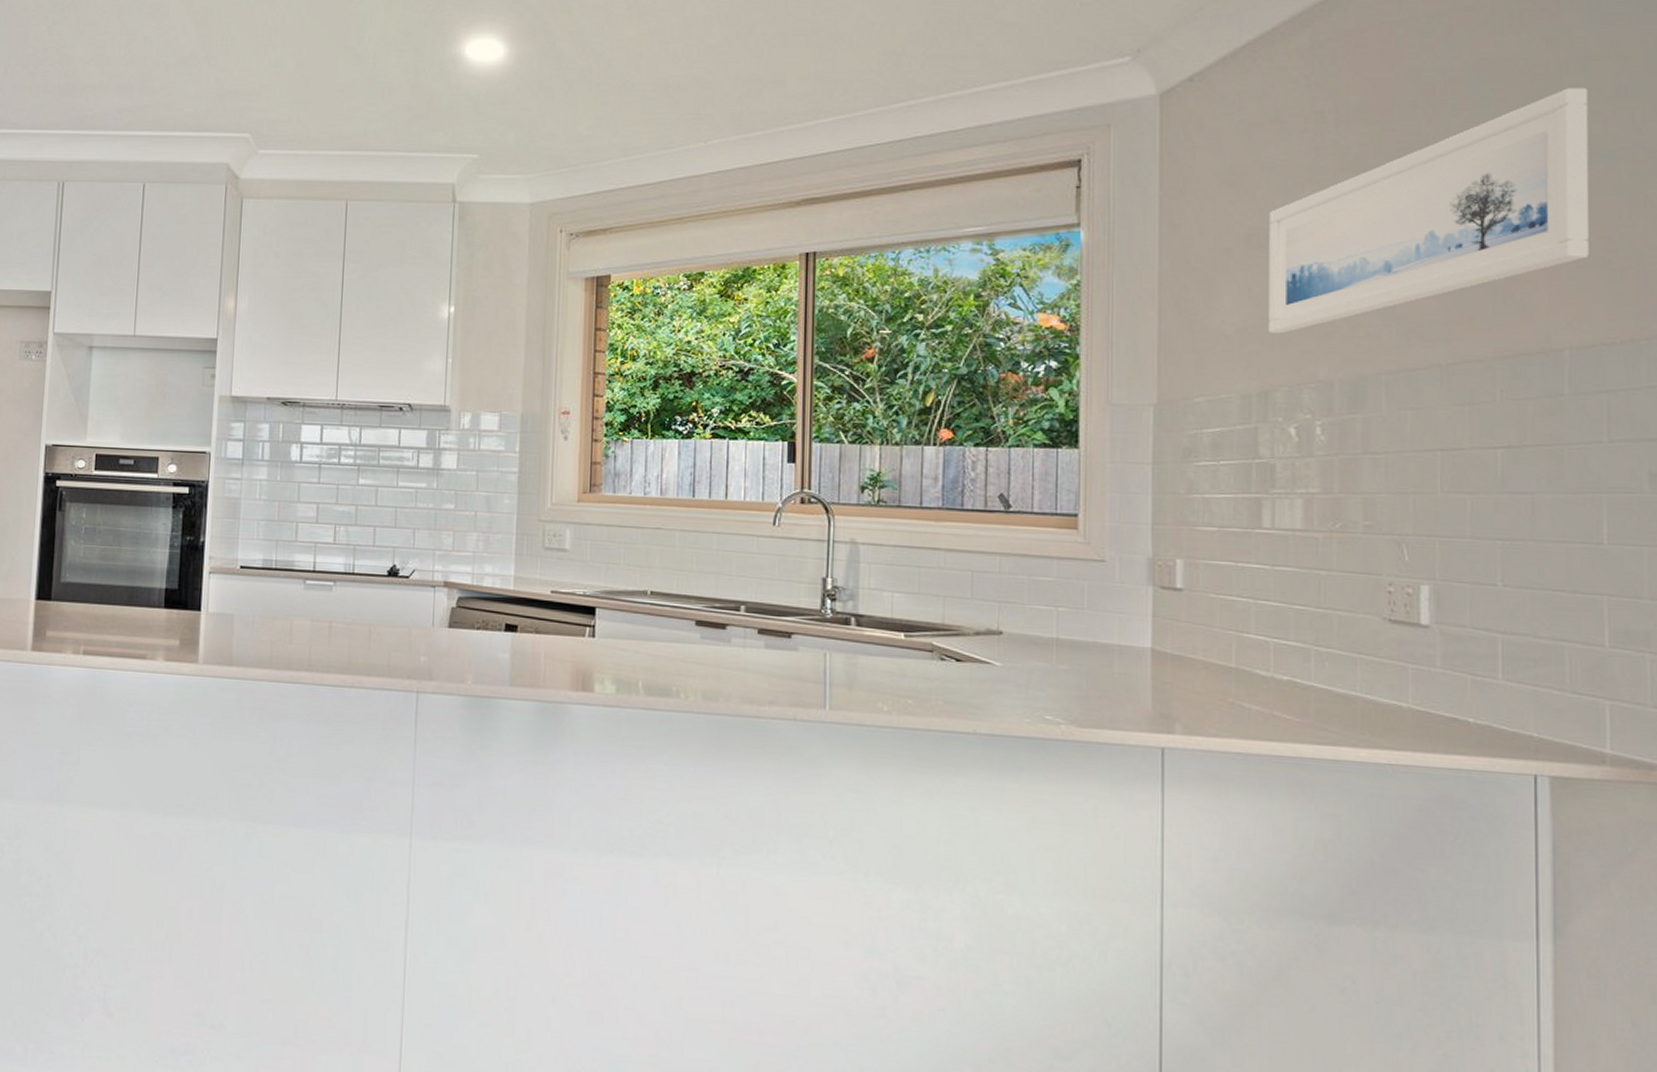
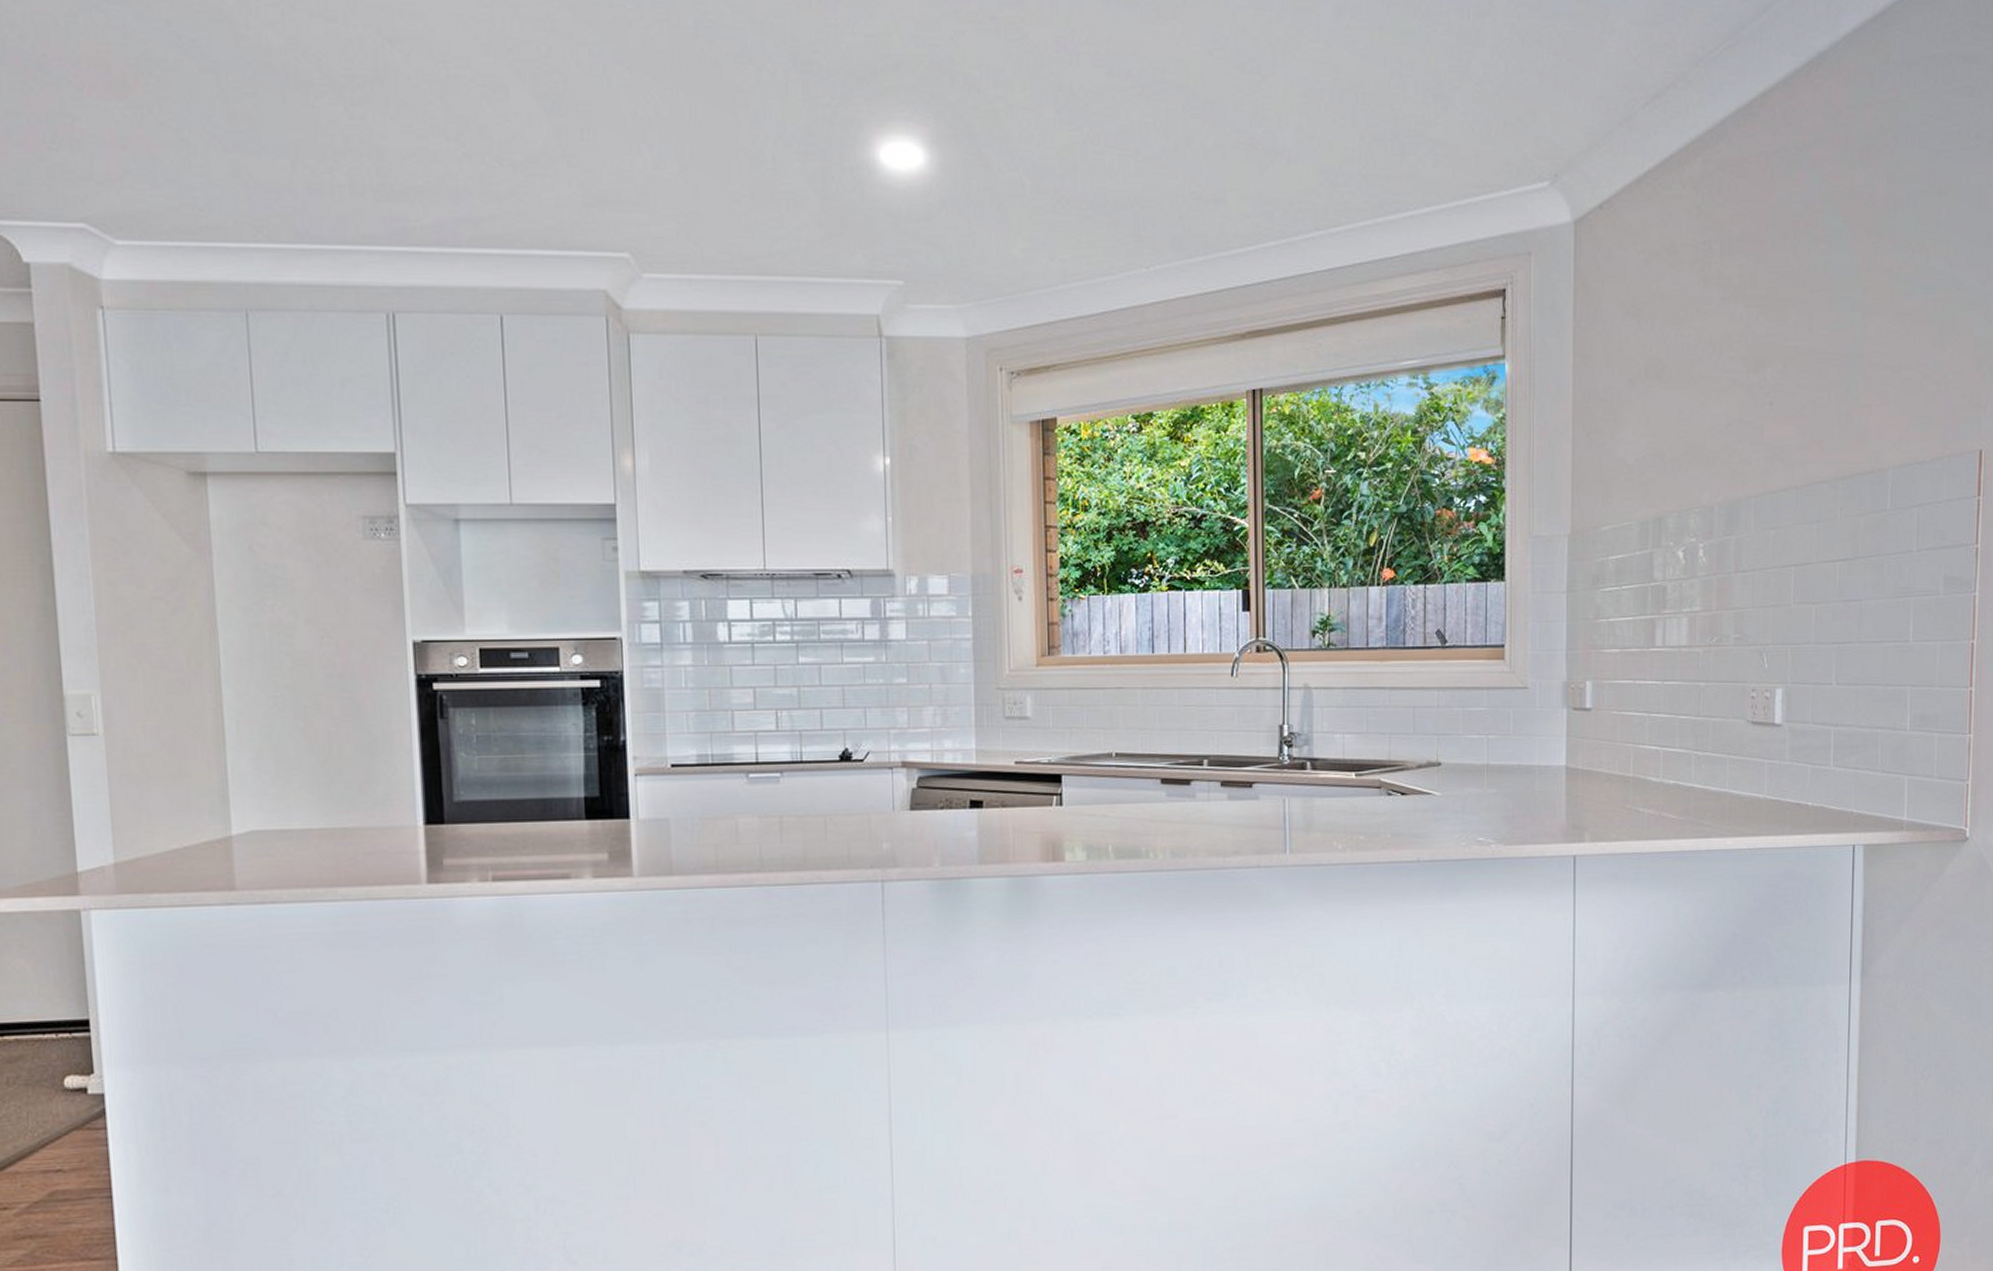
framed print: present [1269,88,1589,333] -> none [1663,222,1916,461]

